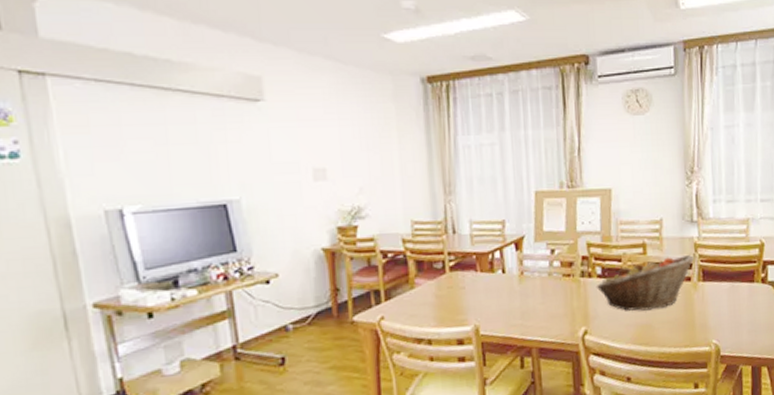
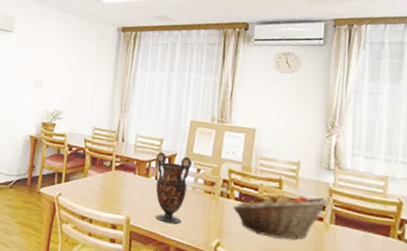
vase: none [499,237,543,323] -> present [155,152,192,225]

